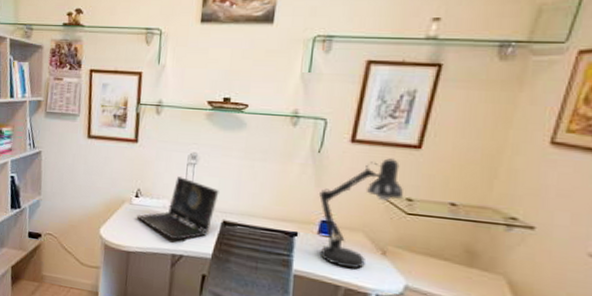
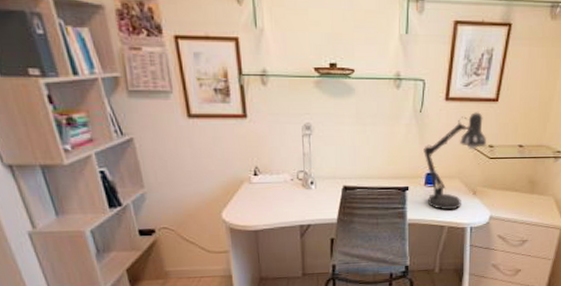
laptop computer: present [136,176,219,240] -> none [258,149,337,212]

